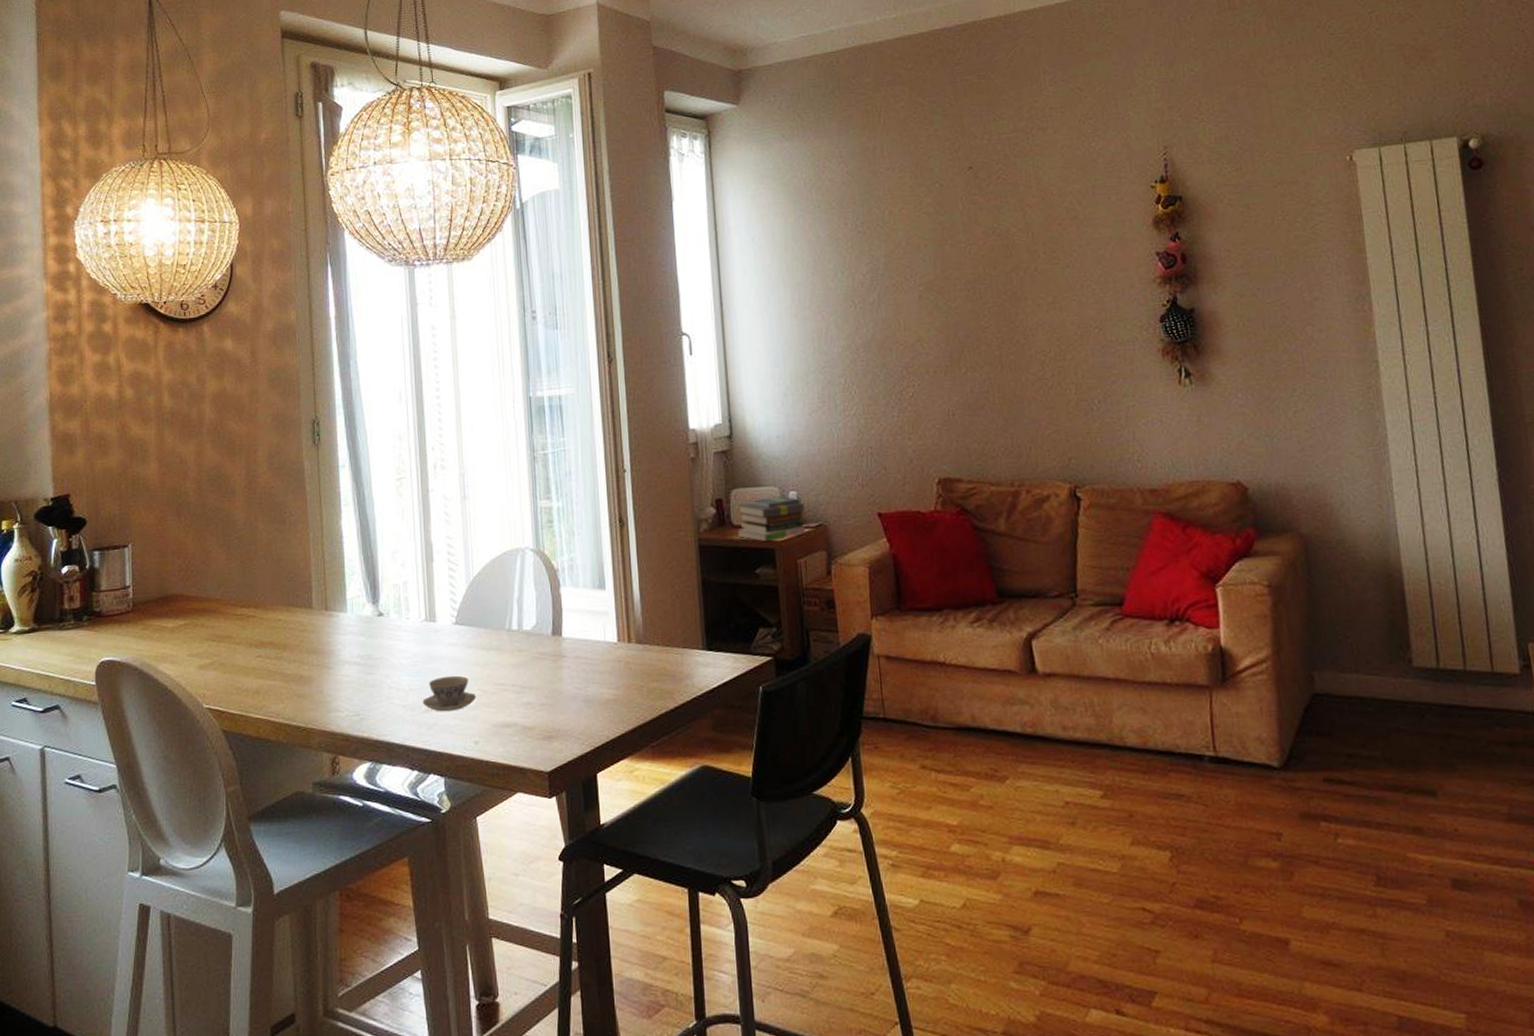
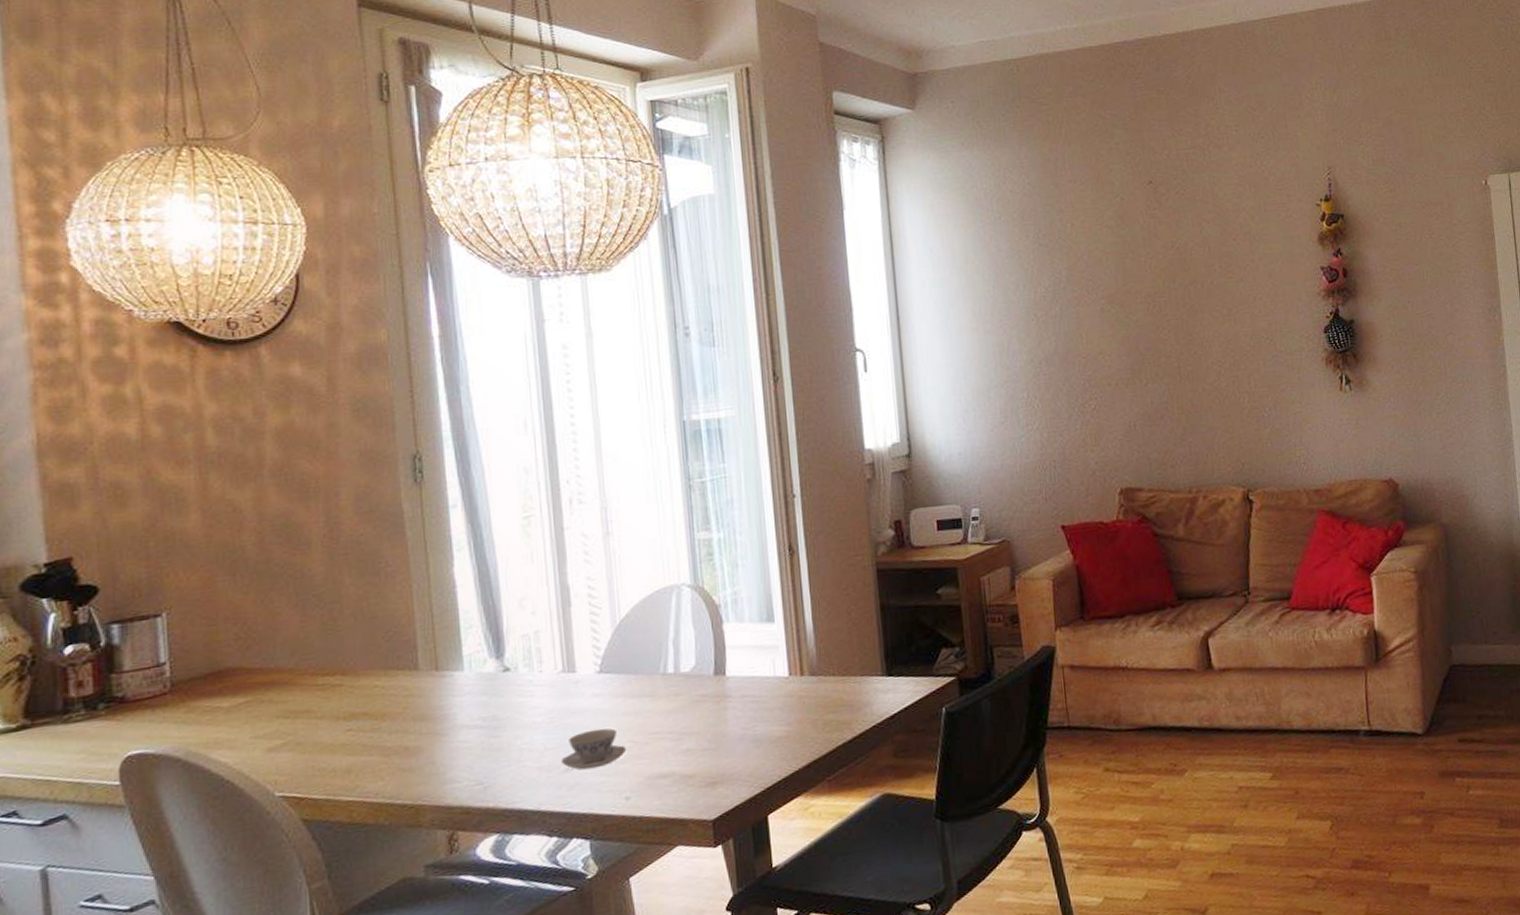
books: present [738,496,805,542] -> none [918,513,988,562]

